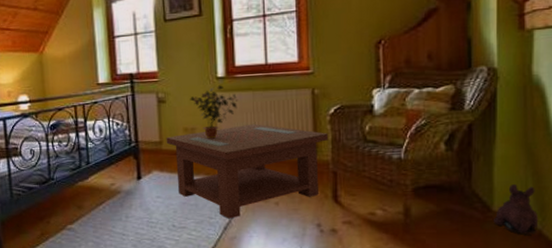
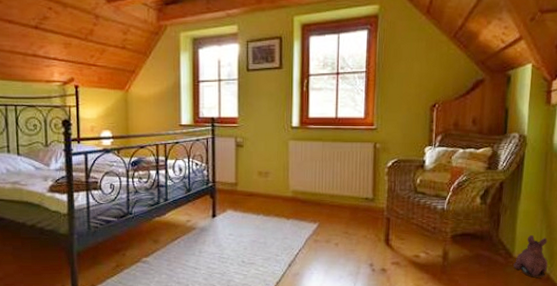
coffee table: present [166,123,329,219] -> none [241,171,386,257]
potted plant: present [190,85,238,139] -> none [266,134,309,183]

